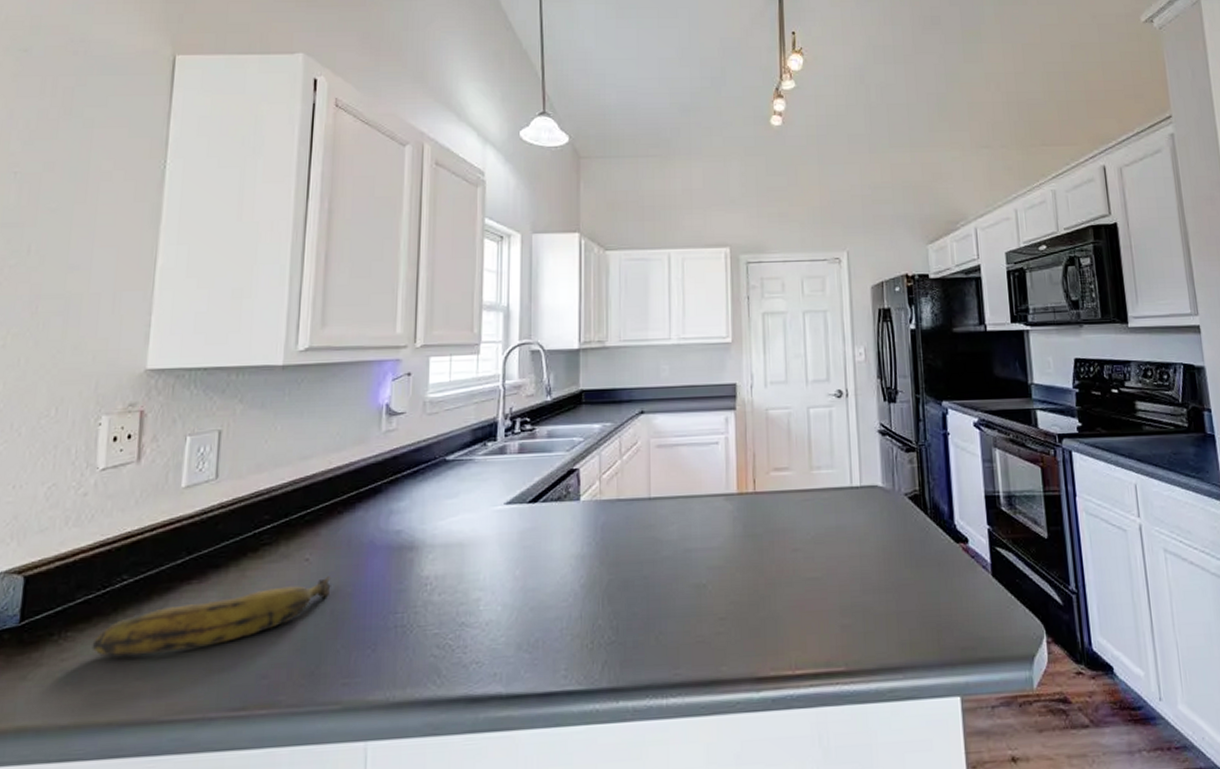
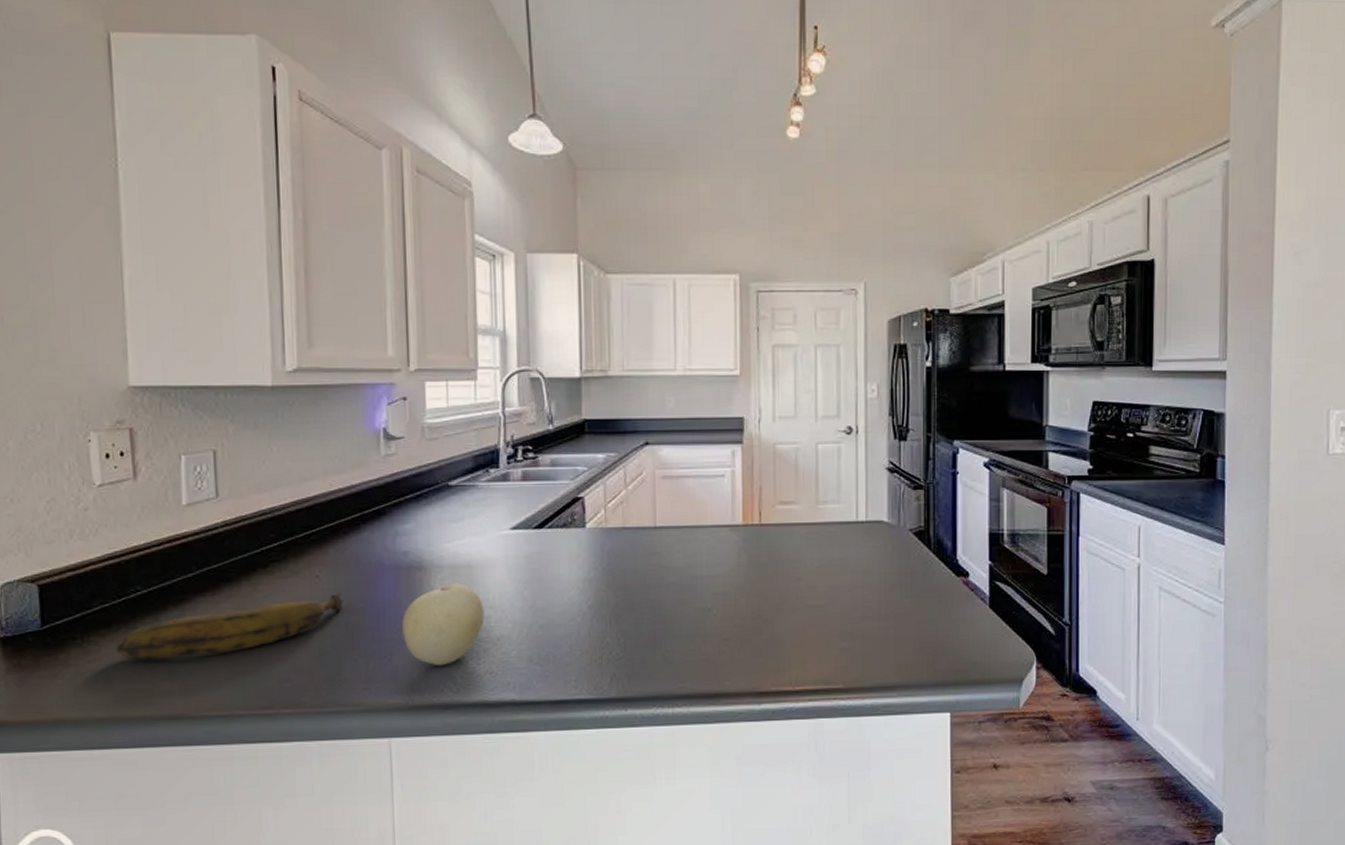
fruit: none [389,563,474,657] -> present [402,583,485,666]

